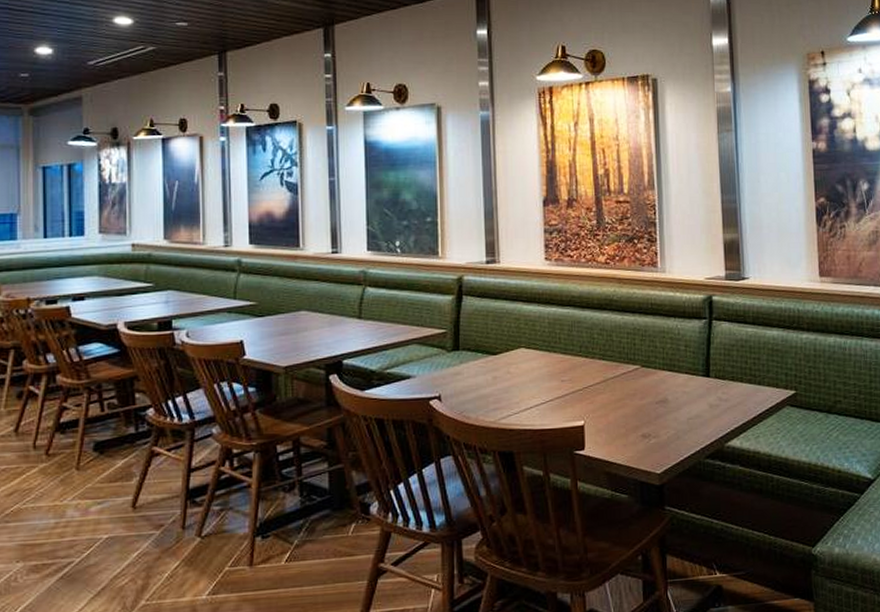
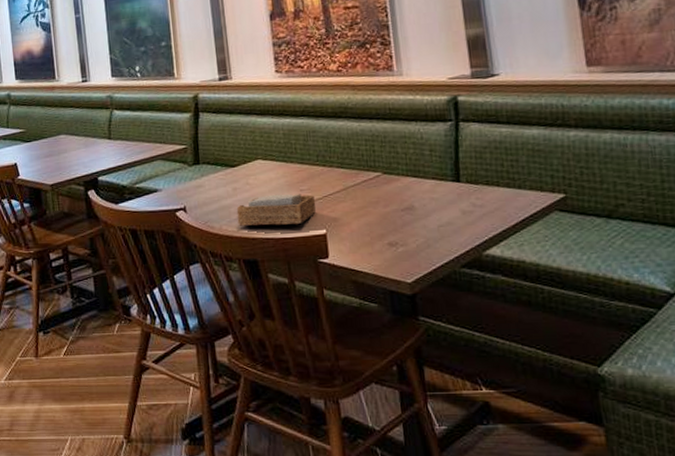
napkin holder: none [495,384,576,417] -> present [236,194,316,227]

